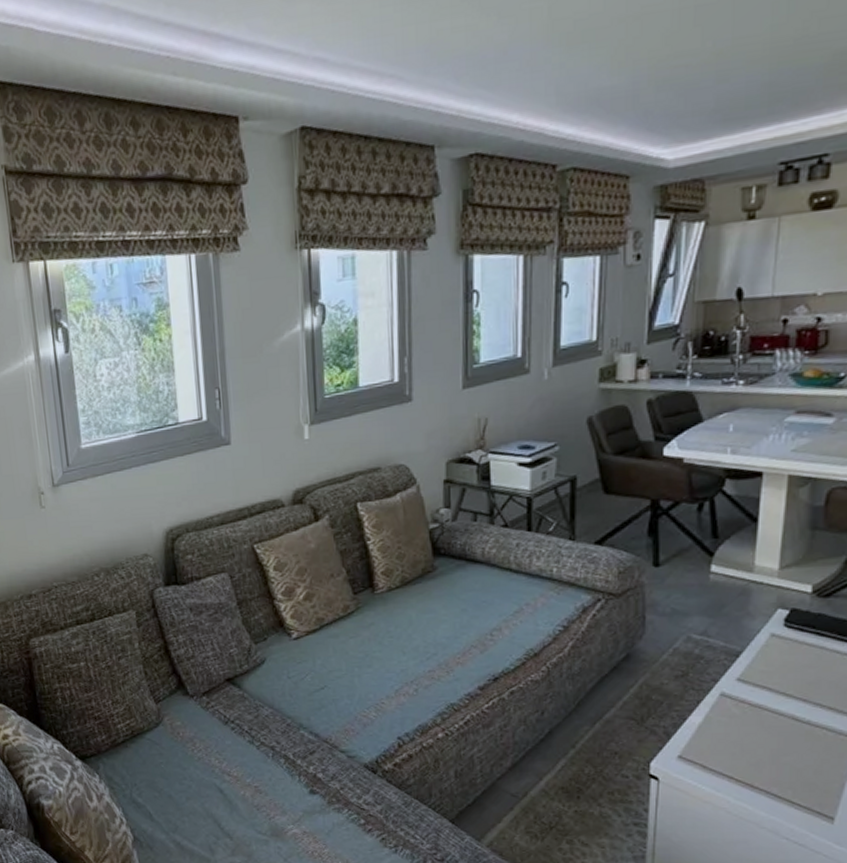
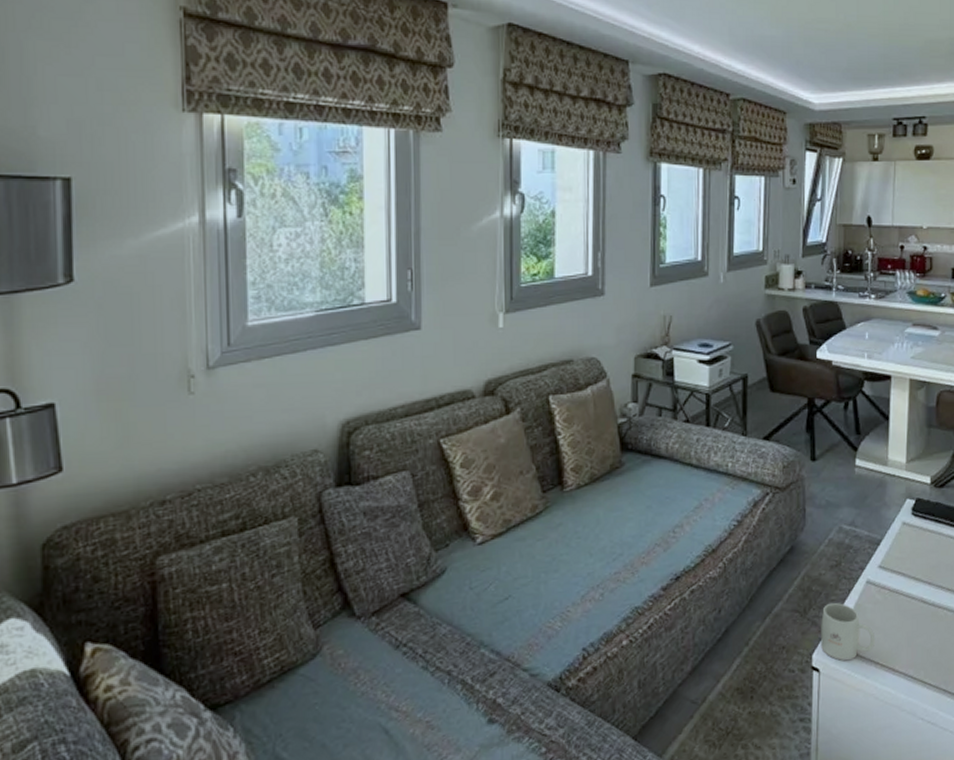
mug: none [661,713,730,772] -> present [821,602,876,661]

